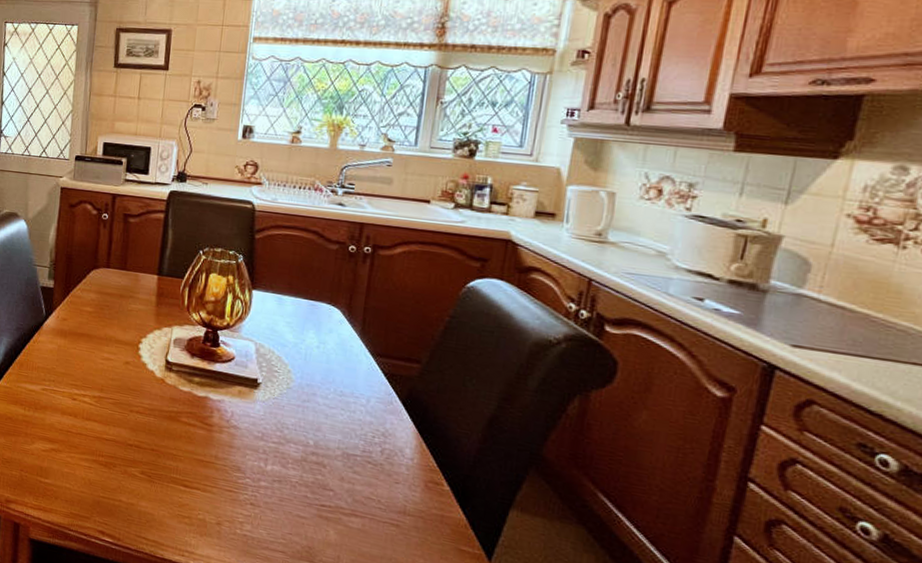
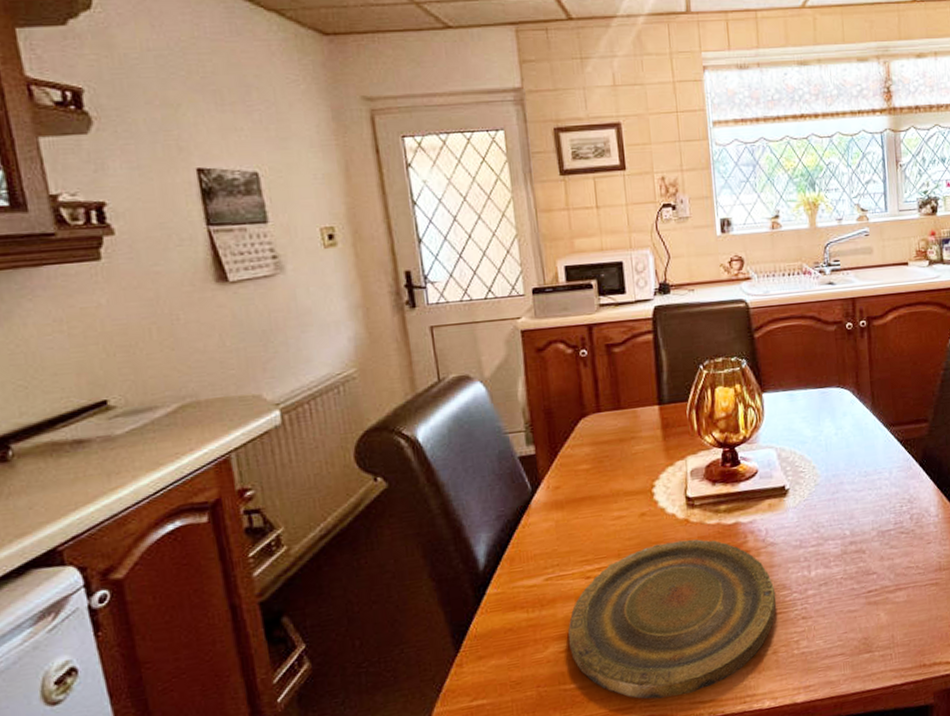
plate: none [50,391,230,529] -> present [568,539,777,699]

